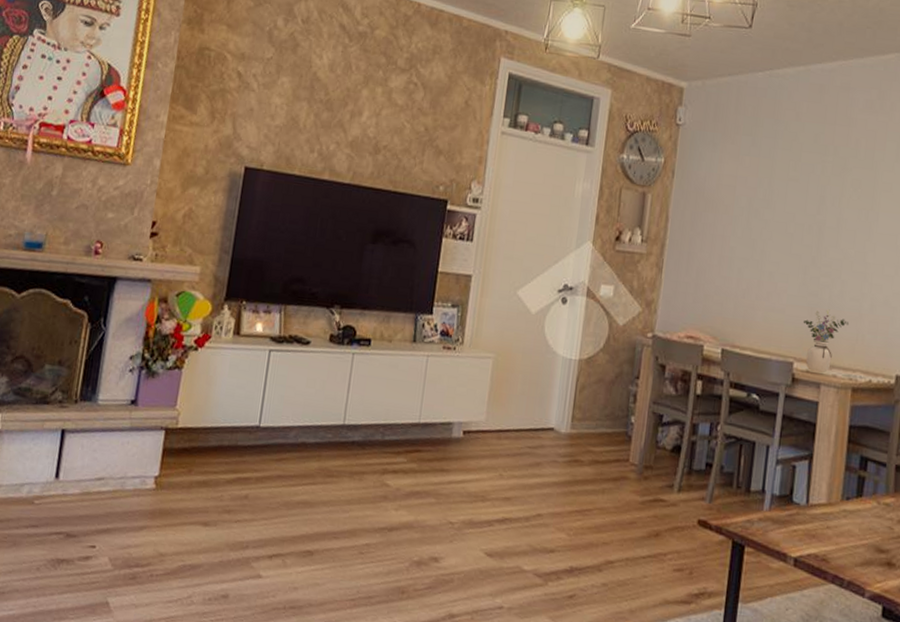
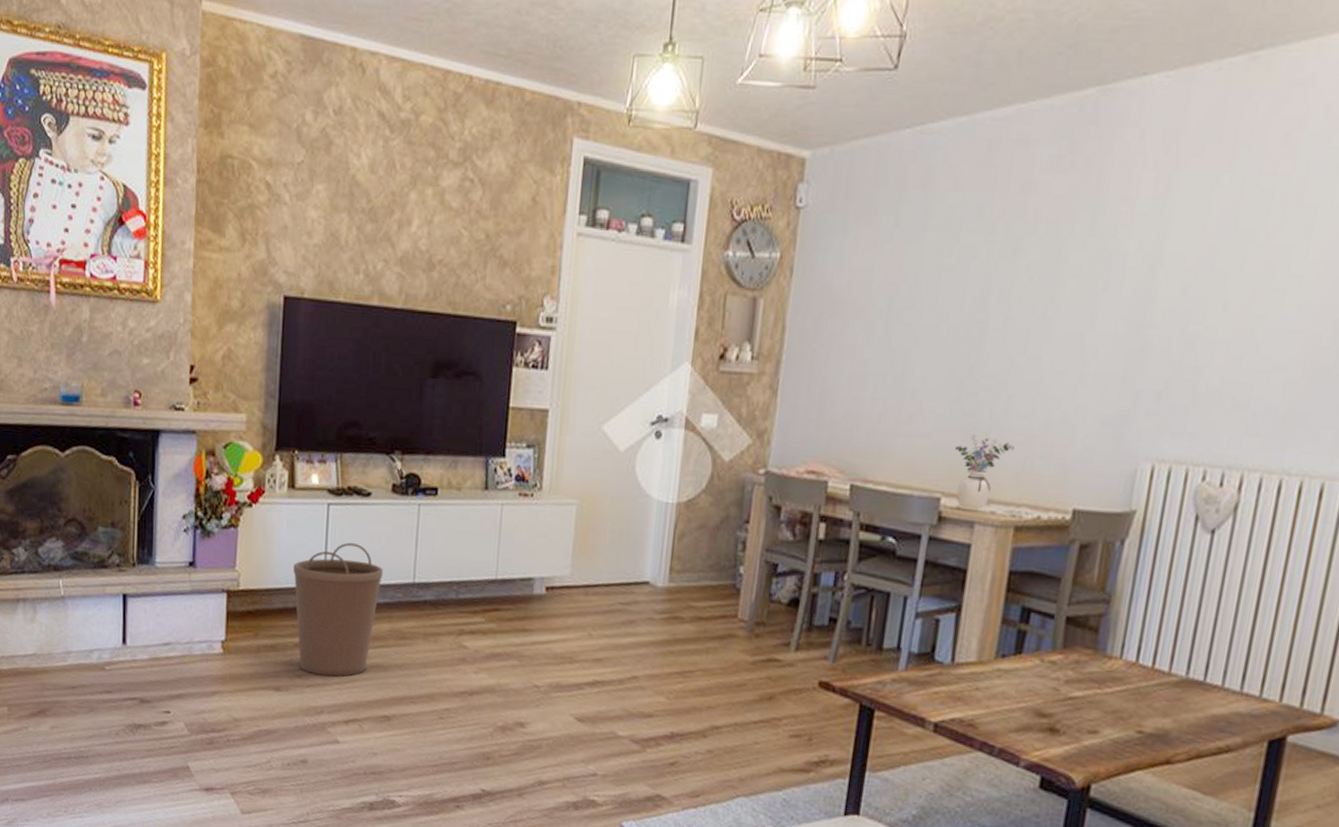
basket: none [228,386,316,513] -> present [293,542,383,677]

